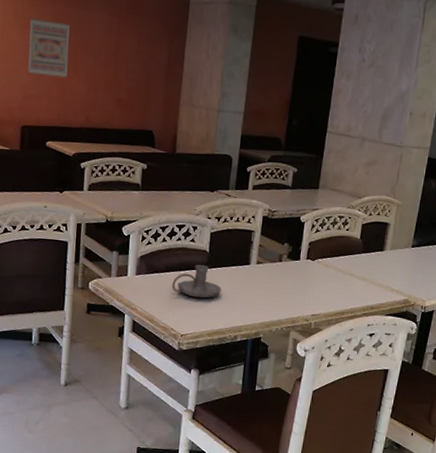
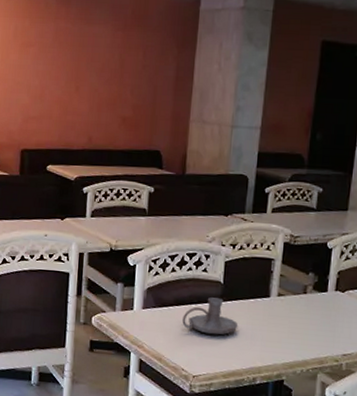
wall art: present [28,17,70,78] -> none [28,35,72,97]

